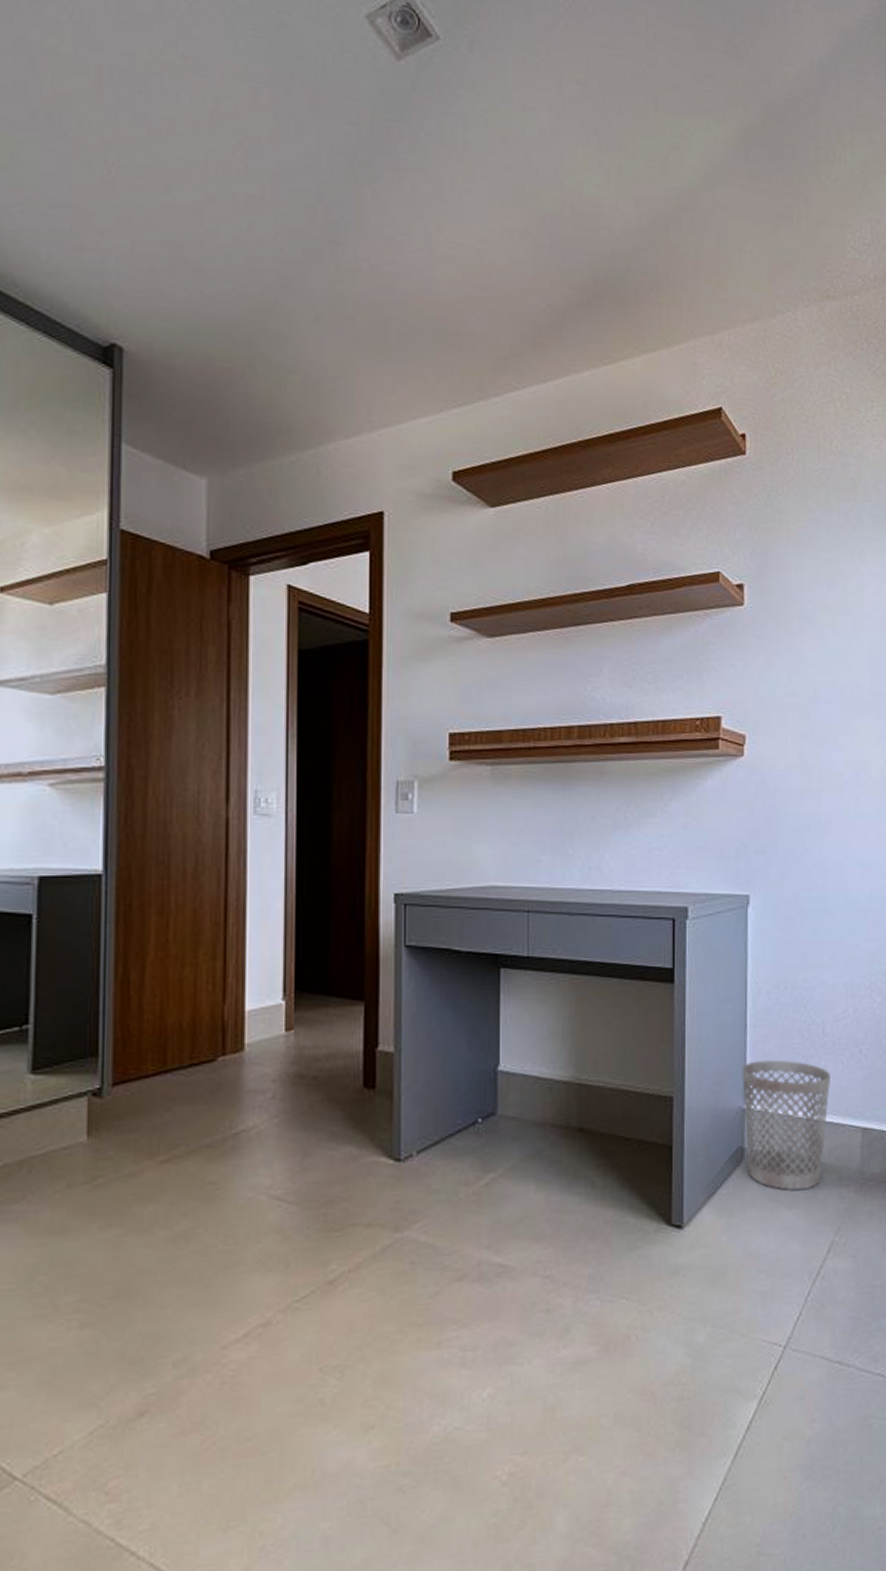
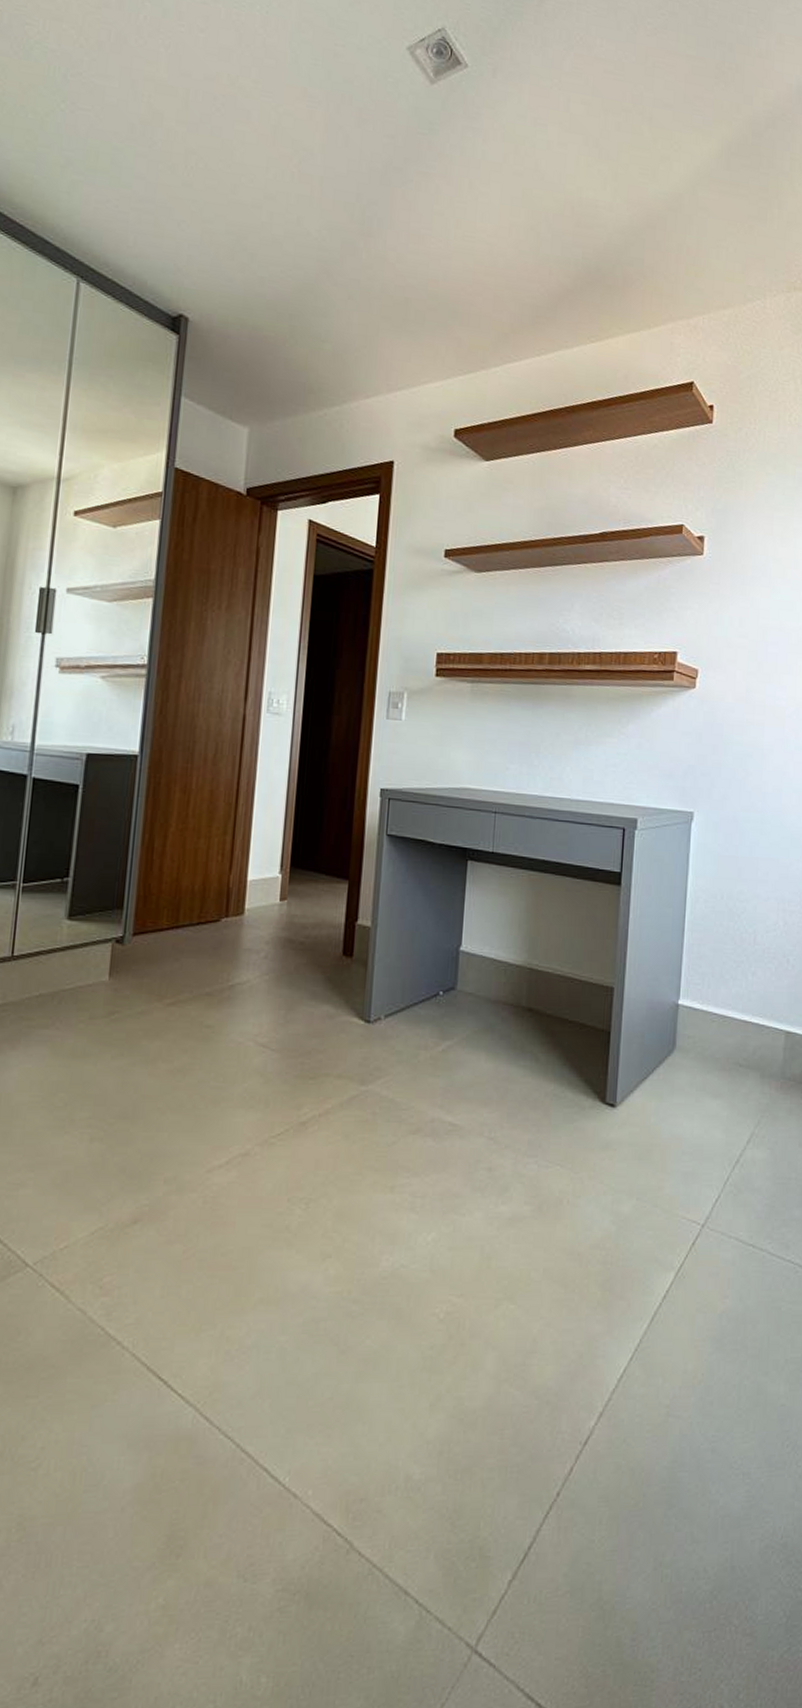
wastebasket: present [742,1059,830,1191] -> none [677,961,759,1083]

